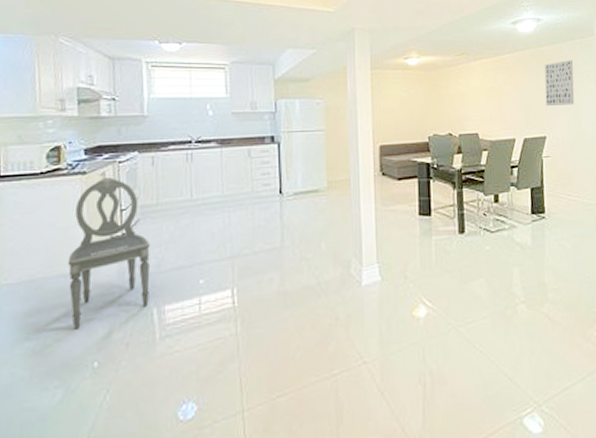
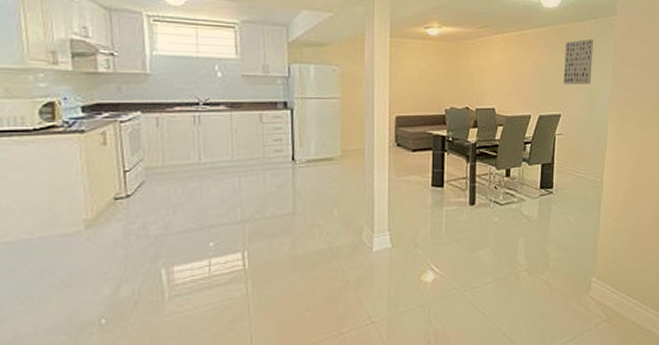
dining chair: present [67,176,151,330] -> none [68,136,157,288]

